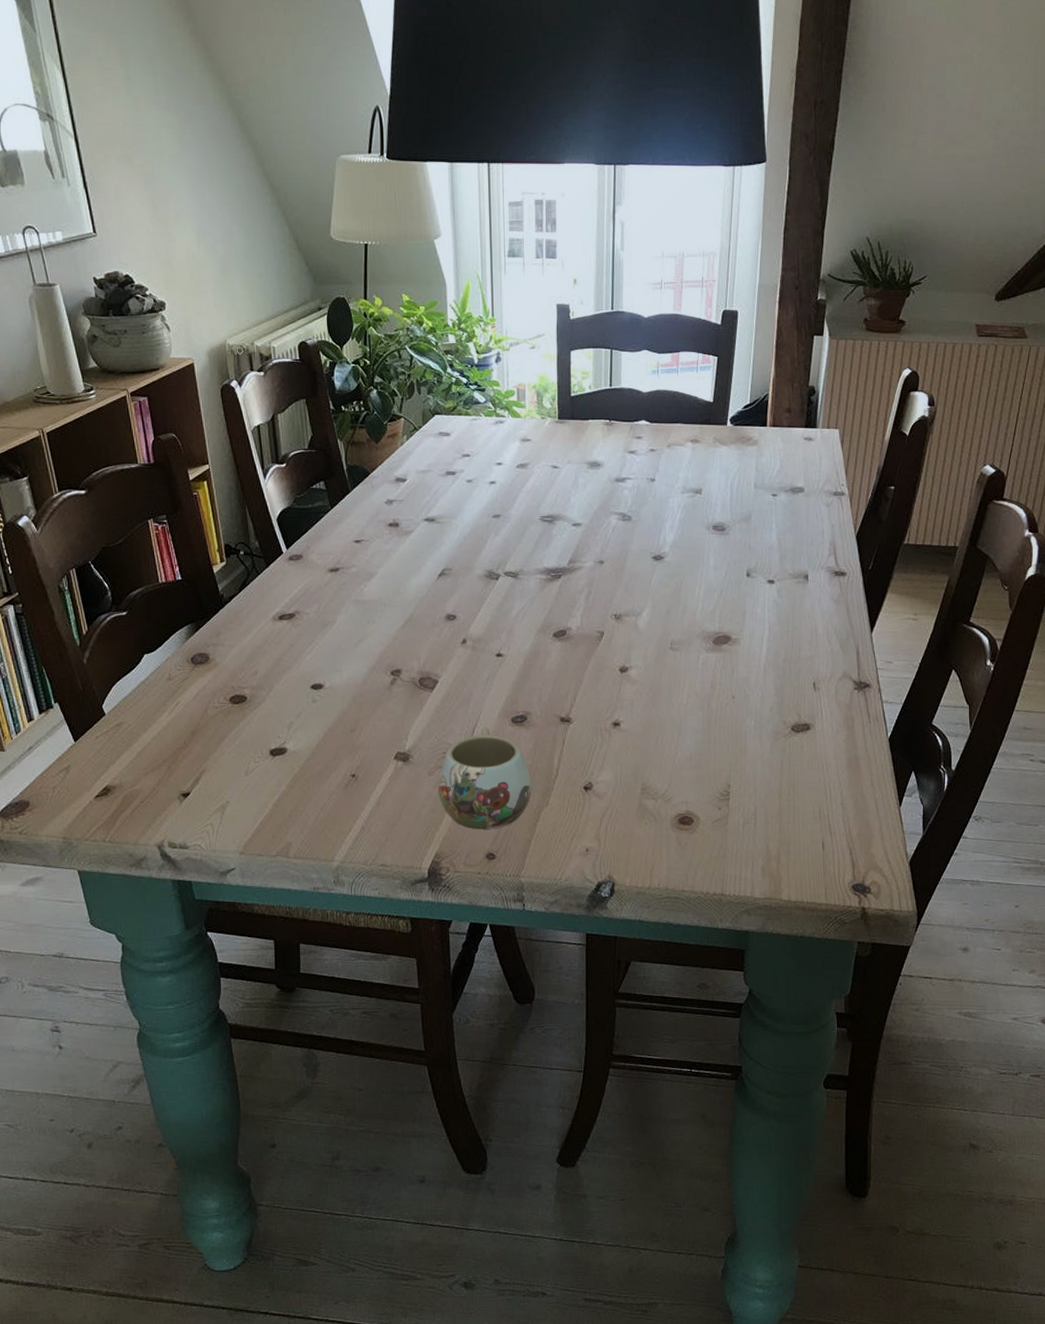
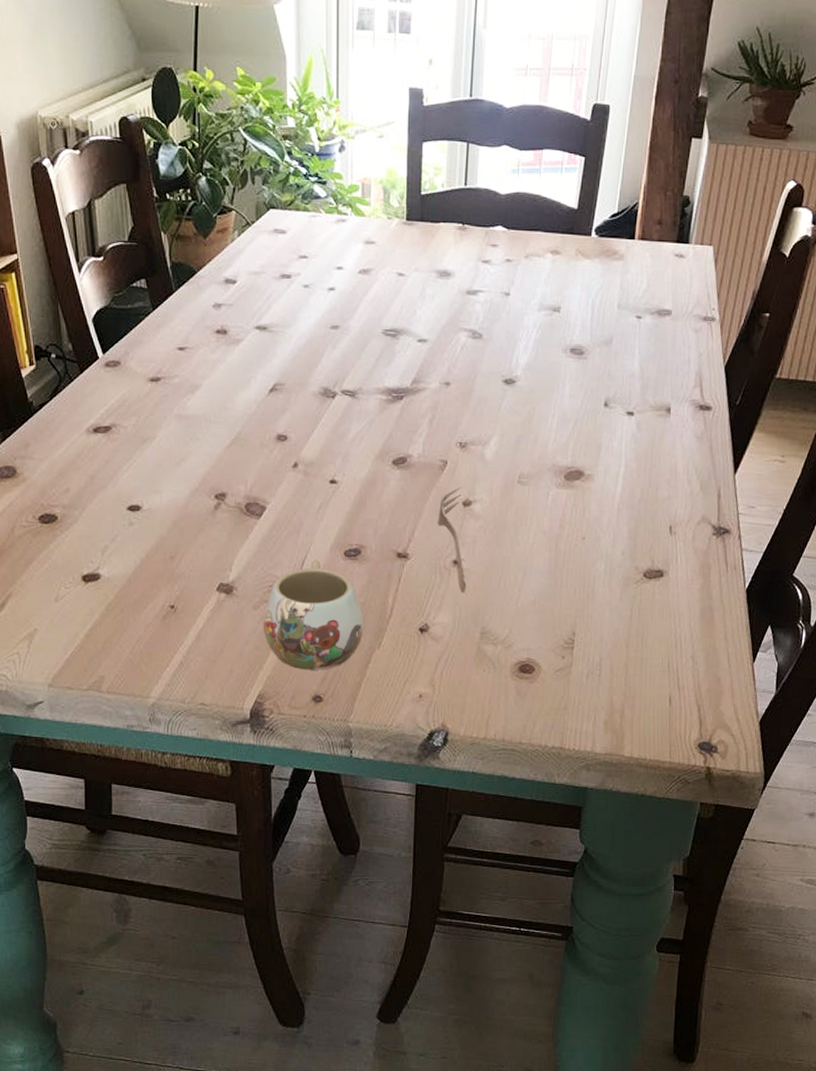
fork: none [597,655,626,752] -> present [438,487,467,592]

